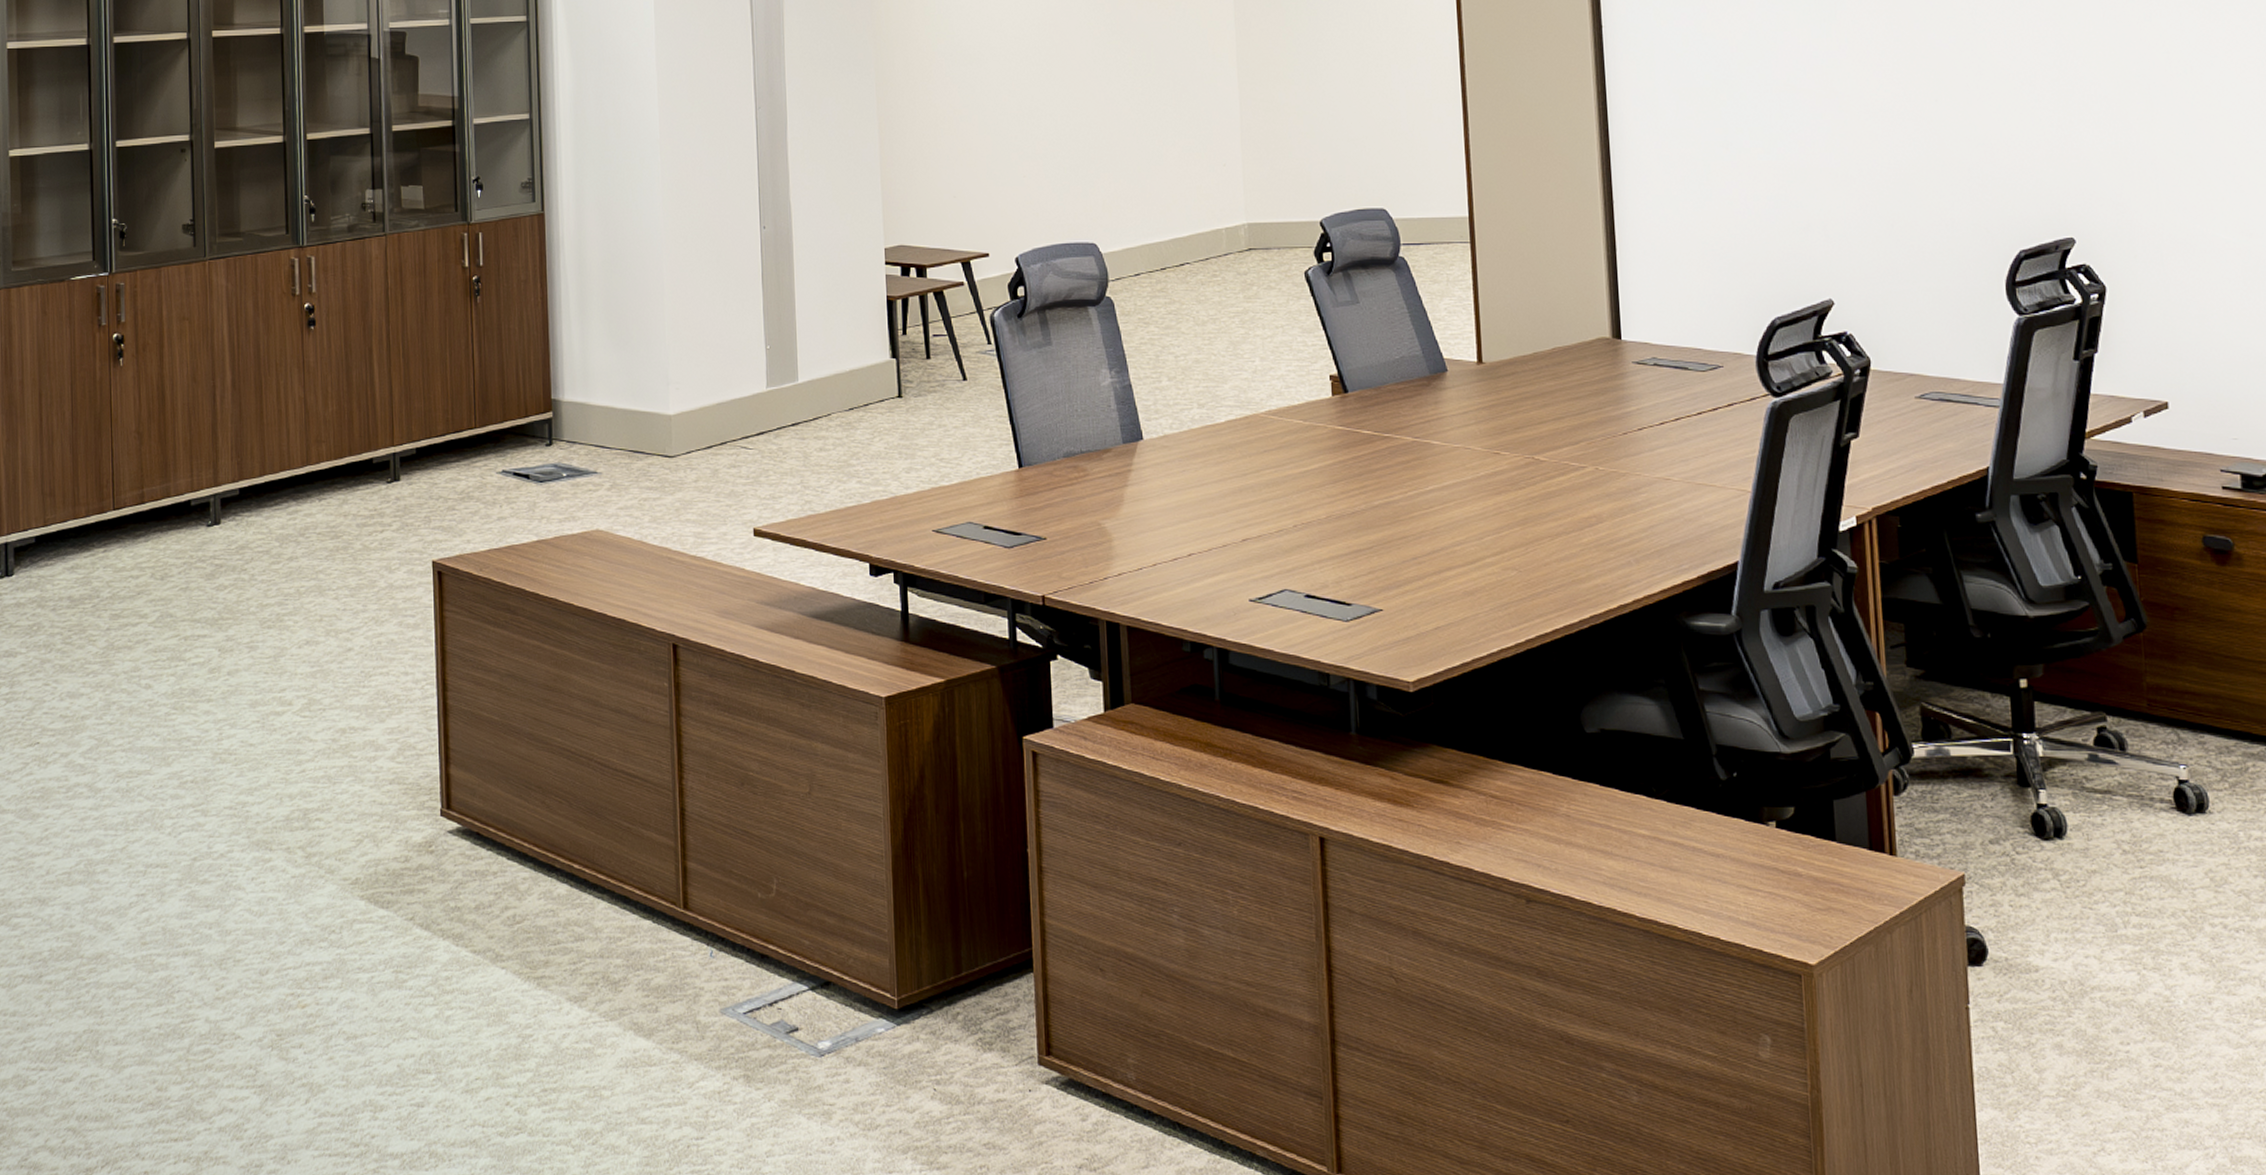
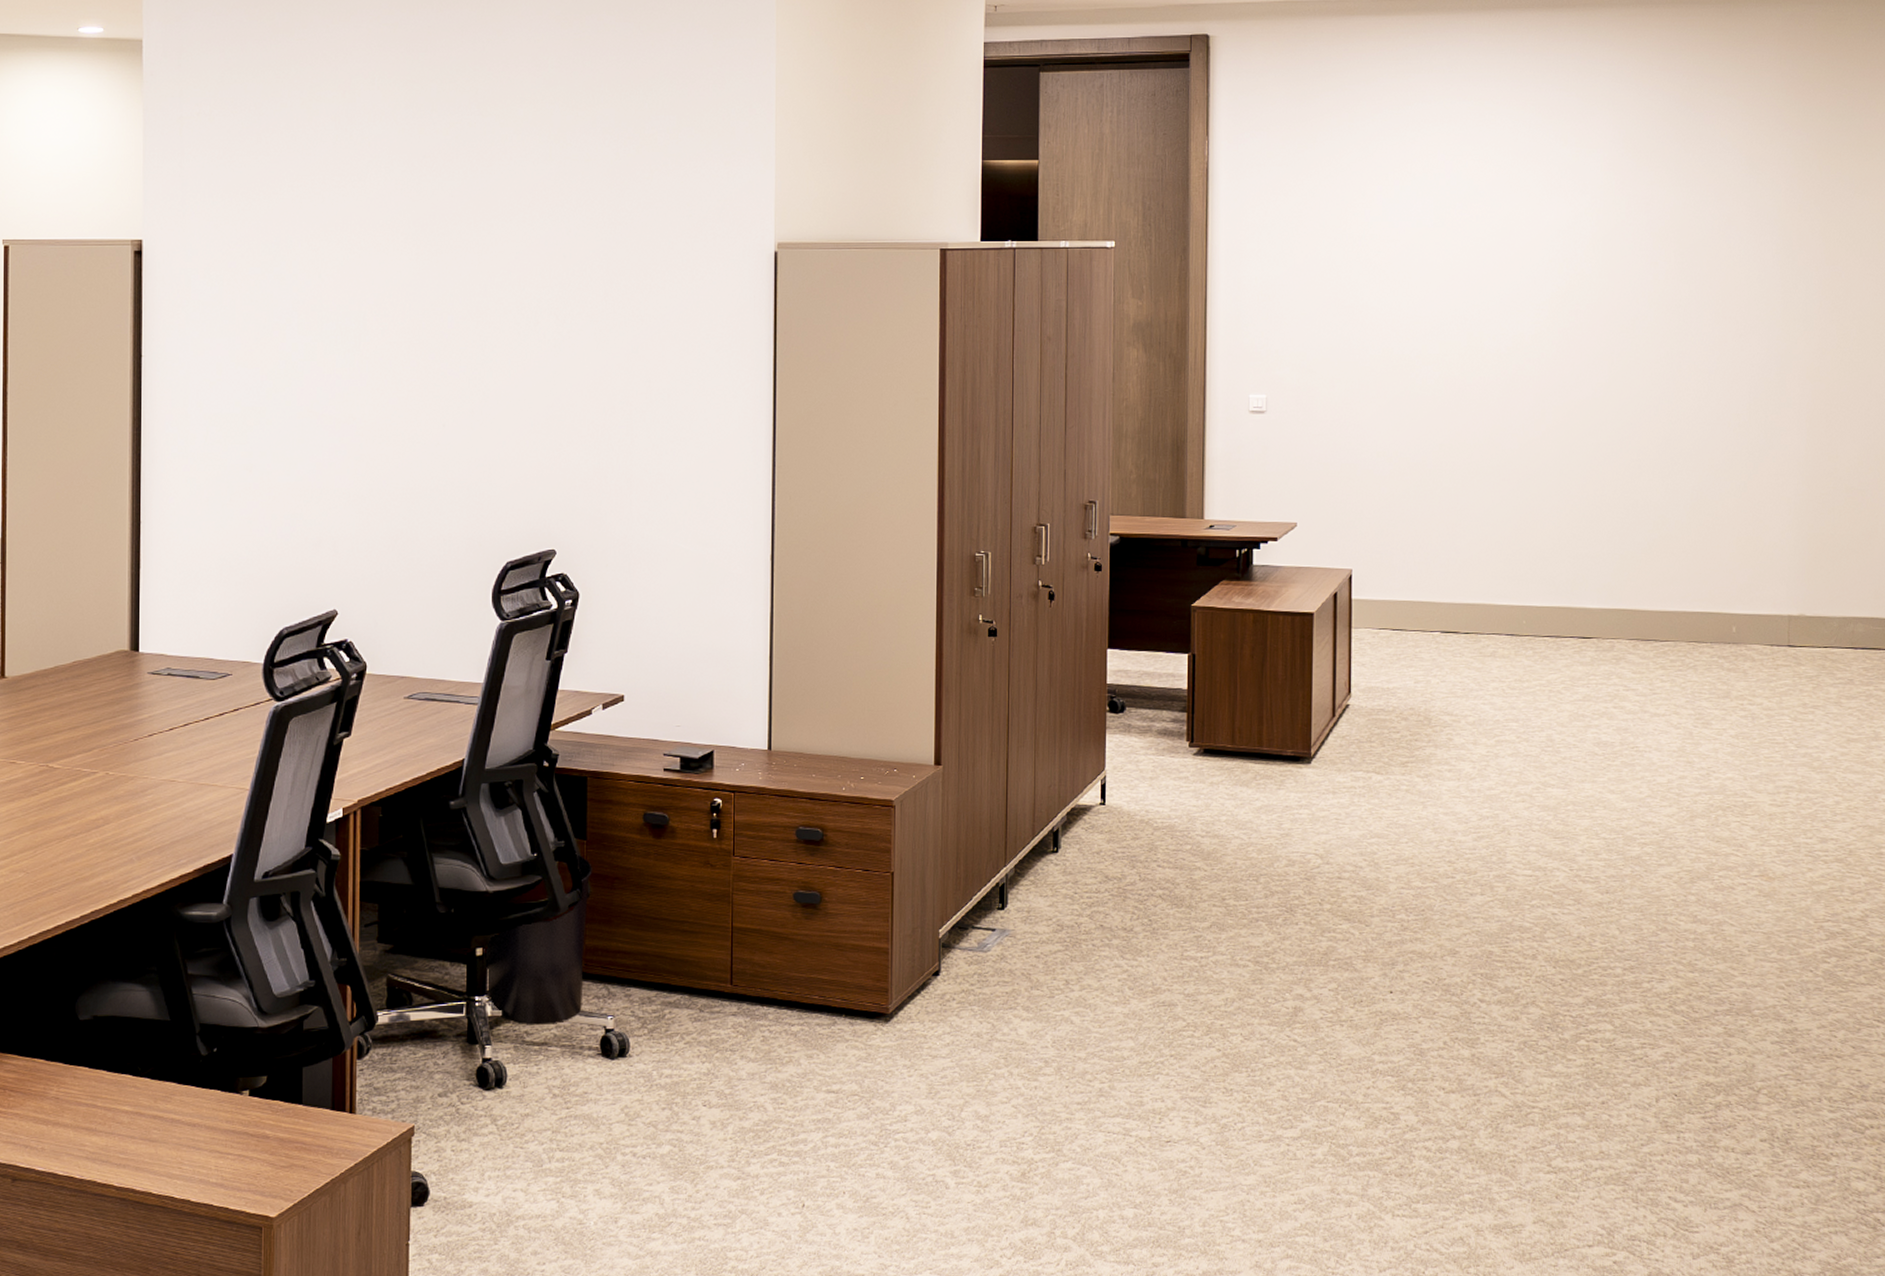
waste bin: none [2028,578,2149,770] -> present [484,853,592,1025]

